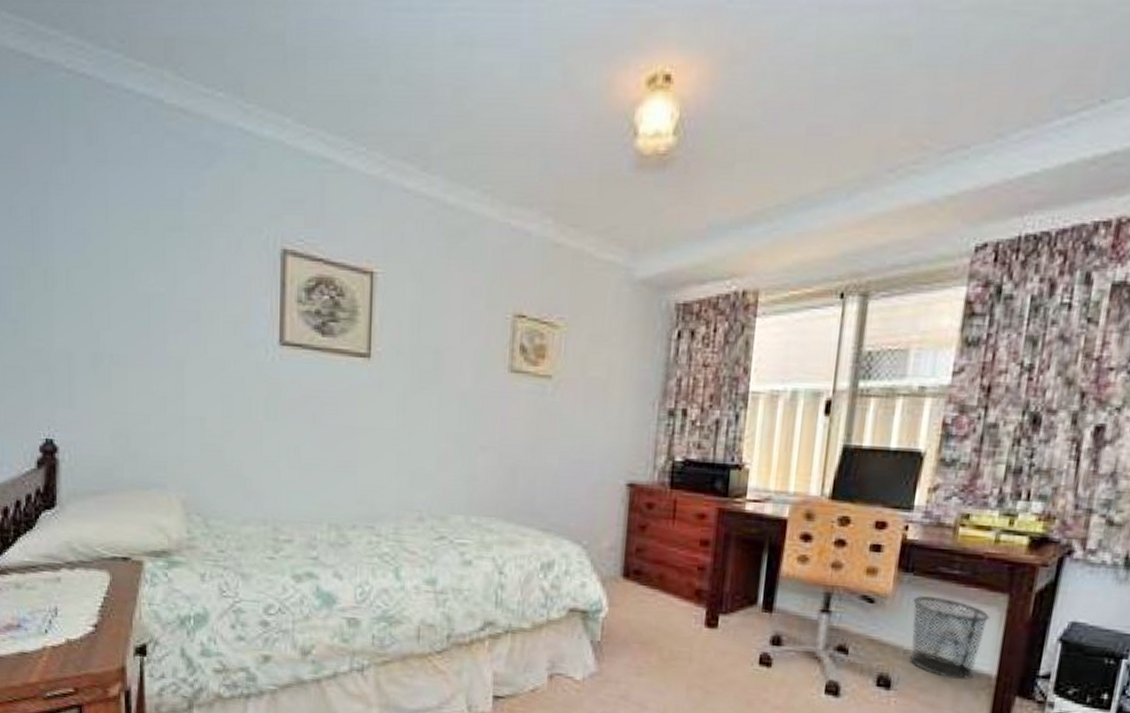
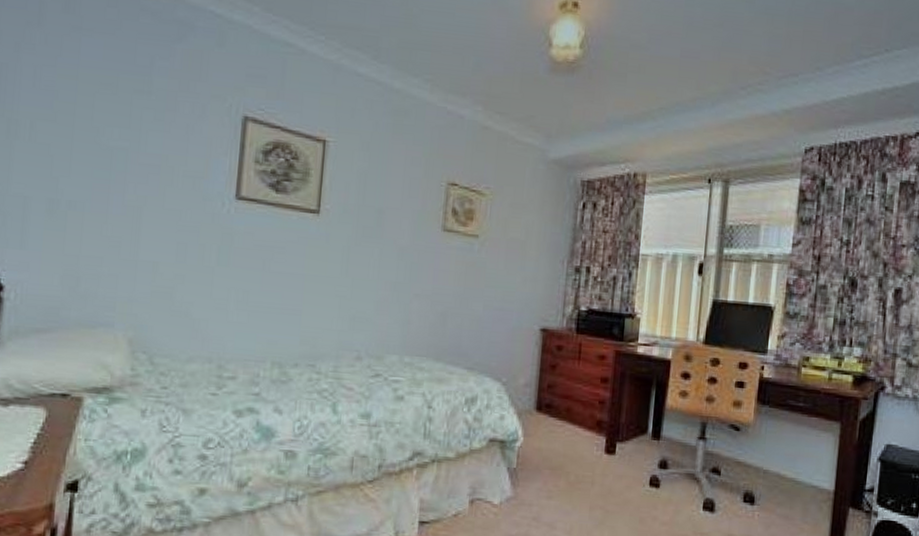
waste bin: present [909,596,990,680] -> none [768,425,827,494]

